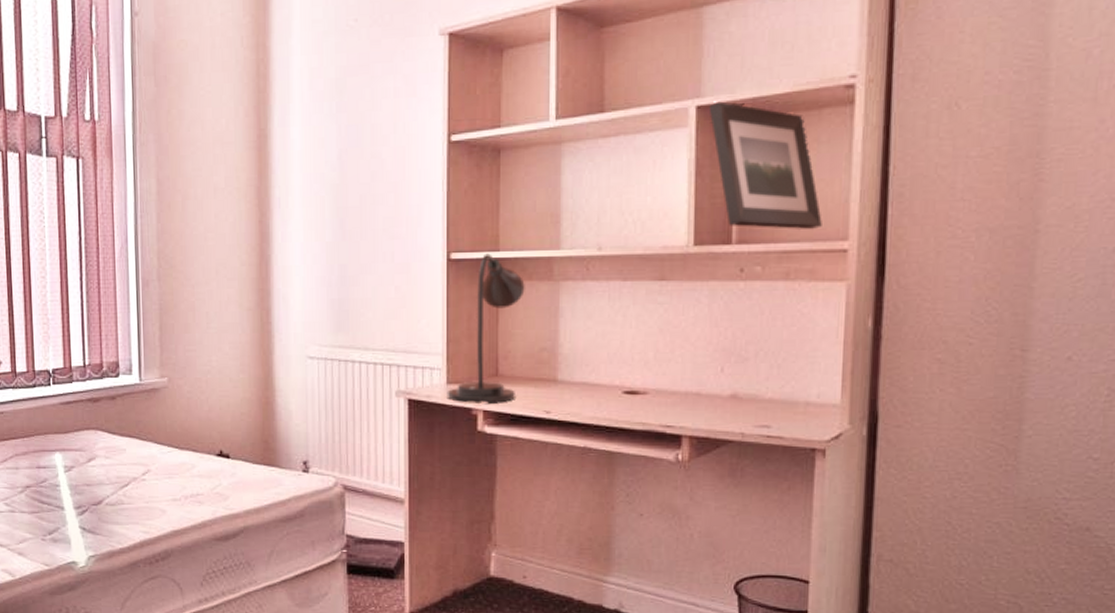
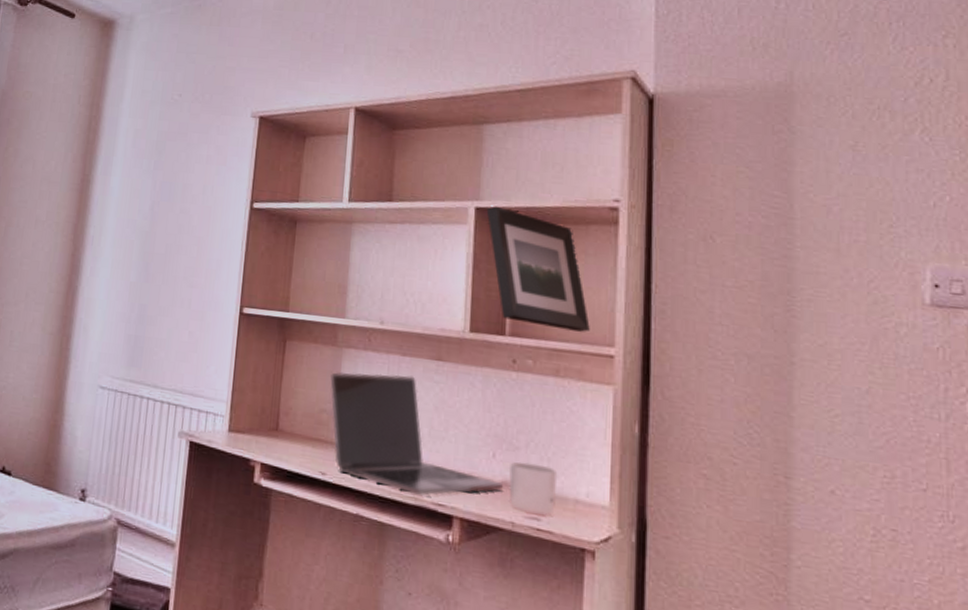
desk lamp: present [447,253,525,405] -> none [227,312,310,457]
laptop: none [549,301,732,421] -> present [330,372,503,496]
mug: none [737,372,788,421] -> present [508,461,558,516]

